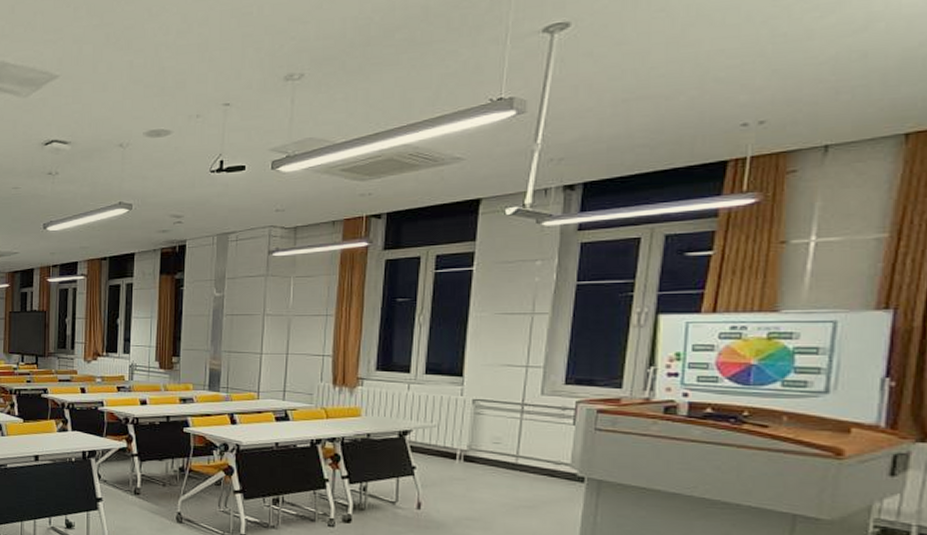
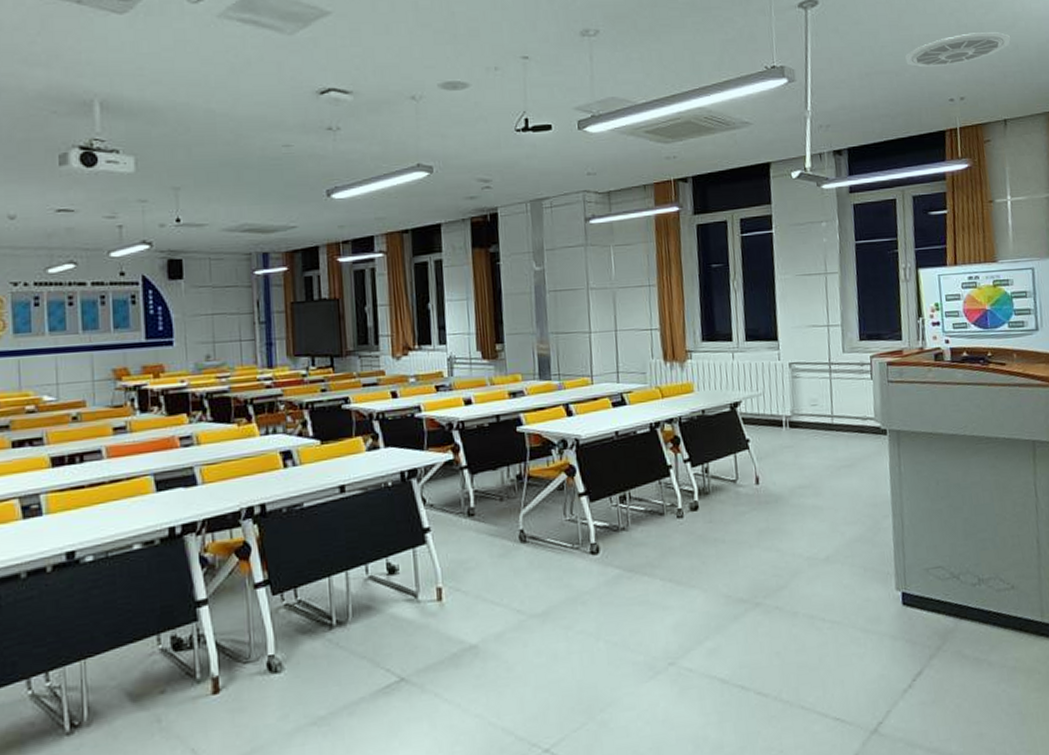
ceiling vent: none [683,39,858,89] -> present [905,32,1011,68]

